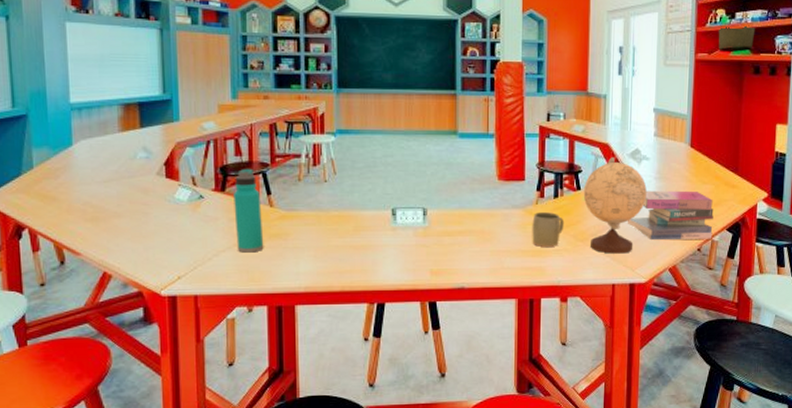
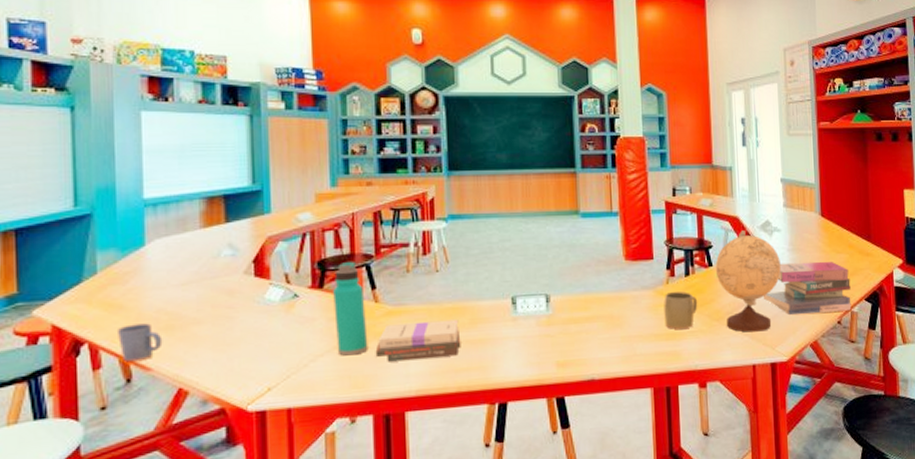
mug: none [51,214,90,247] -> present [116,323,163,363]
books: none [270,226,346,261] -> present [375,319,461,362]
basket: present [718,26,756,53] -> none [838,94,874,121]

